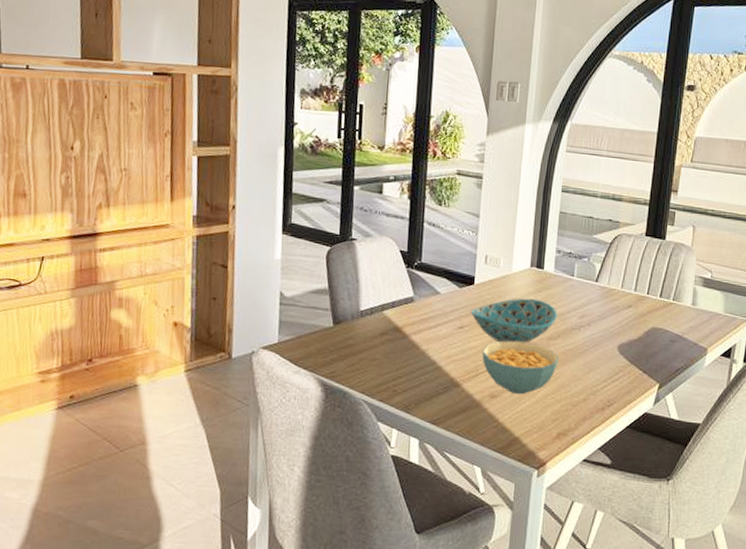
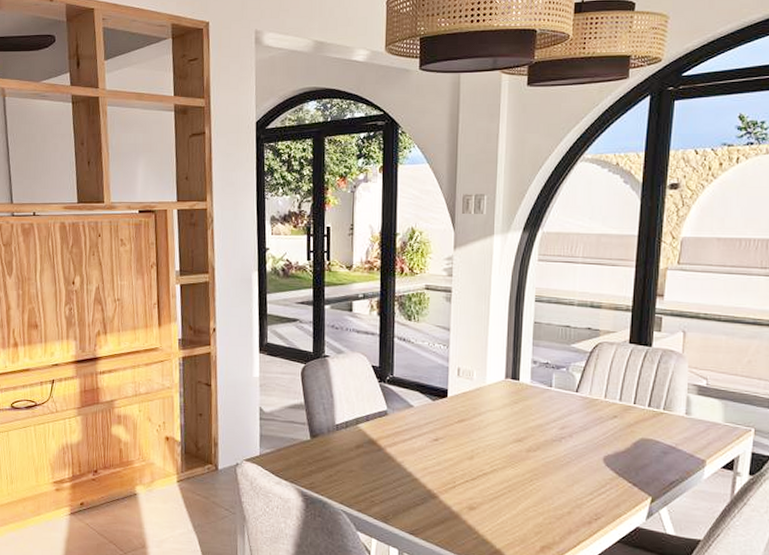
bowl: present [470,298,558,343] -> none [444,410,536,455]
cereal bowl: present [482,341,560,395] -> none [459,453,540,507]

